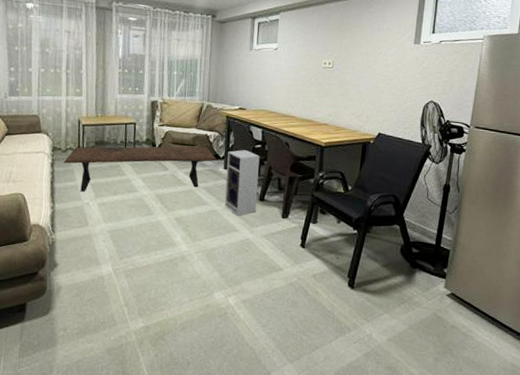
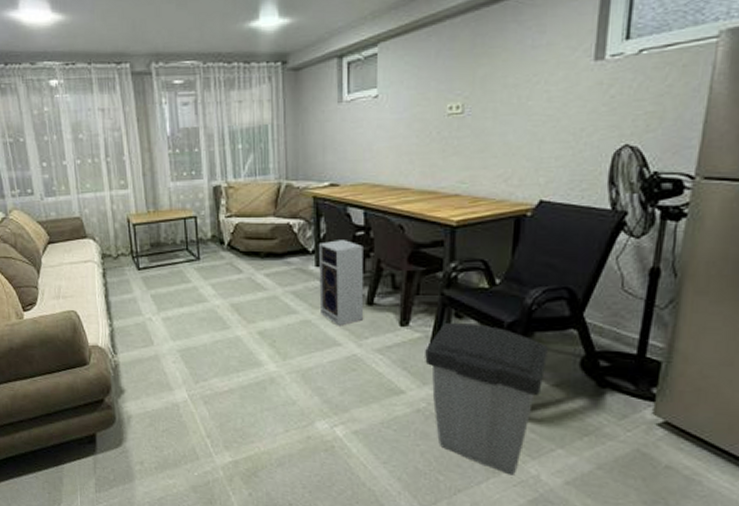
coffee table: present [63,146,217,192] -> none [115,238,306,305]
trash can: none [298,216,380,335] -> present [425,322,548,476]

